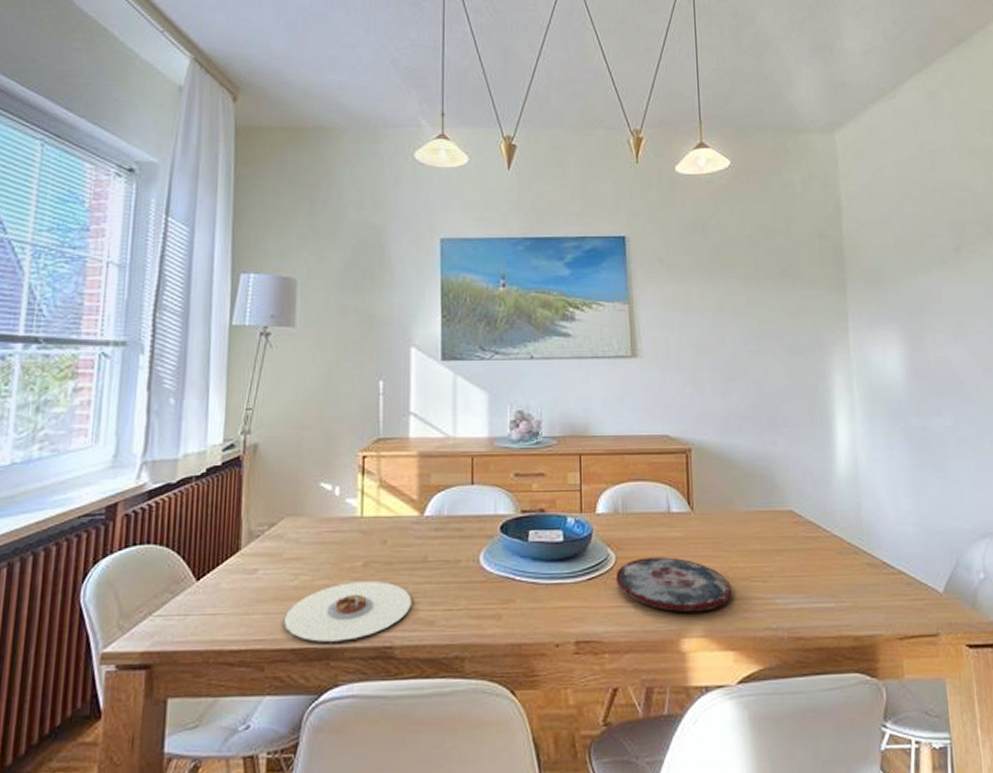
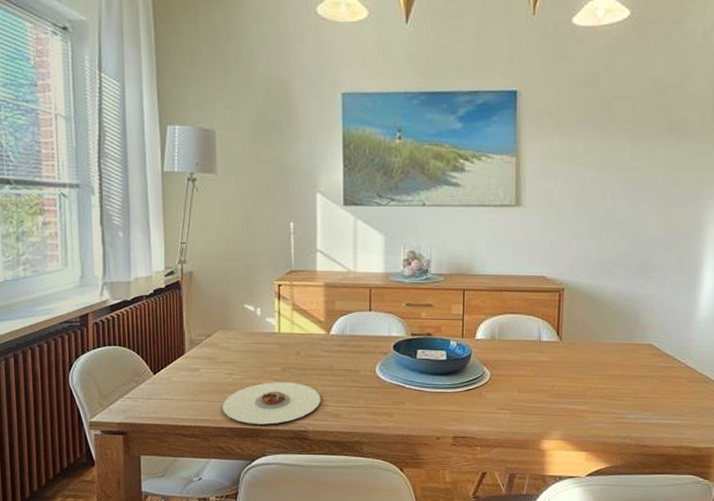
plate: present [615,557,732,613] -> none [489,376,589,421]

